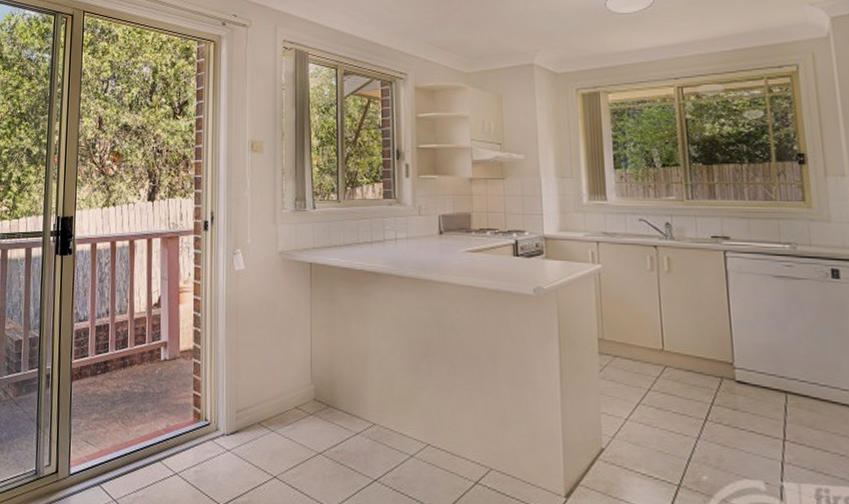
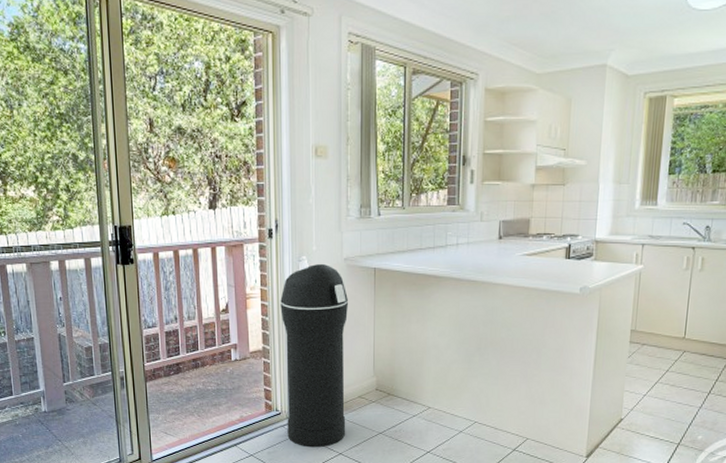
trash can: none [213,257,283,468] -> present [280,263,348,448]

